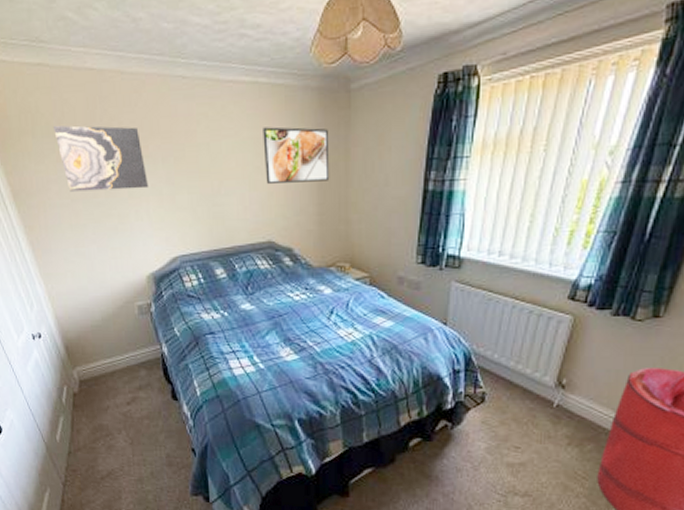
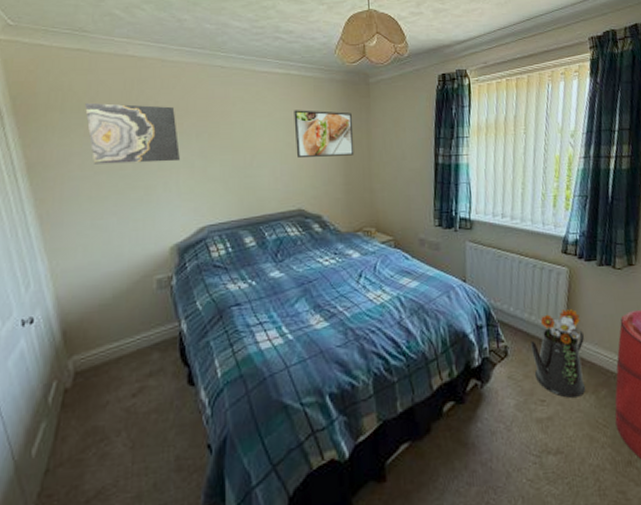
watering can: none [512,361,578,448] -> present [531,309,586,398]

